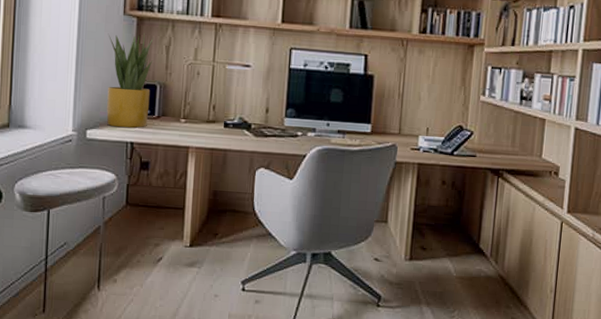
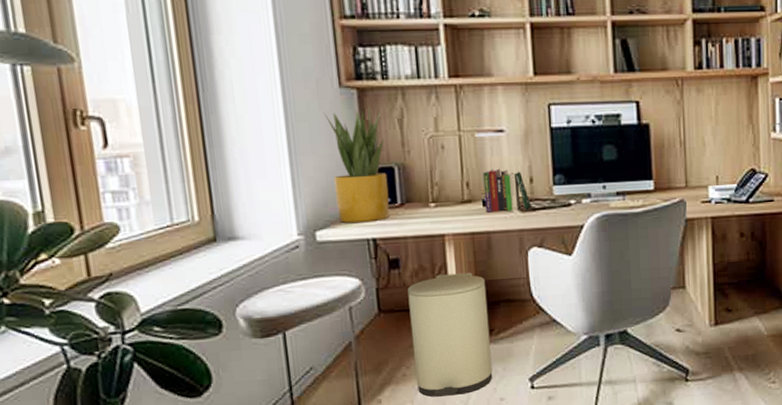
pedal bin: none [147,180,217,286] -> present [407,272,493,397]
books: none [225,97,264,136] -> present [483,168,531,213]

